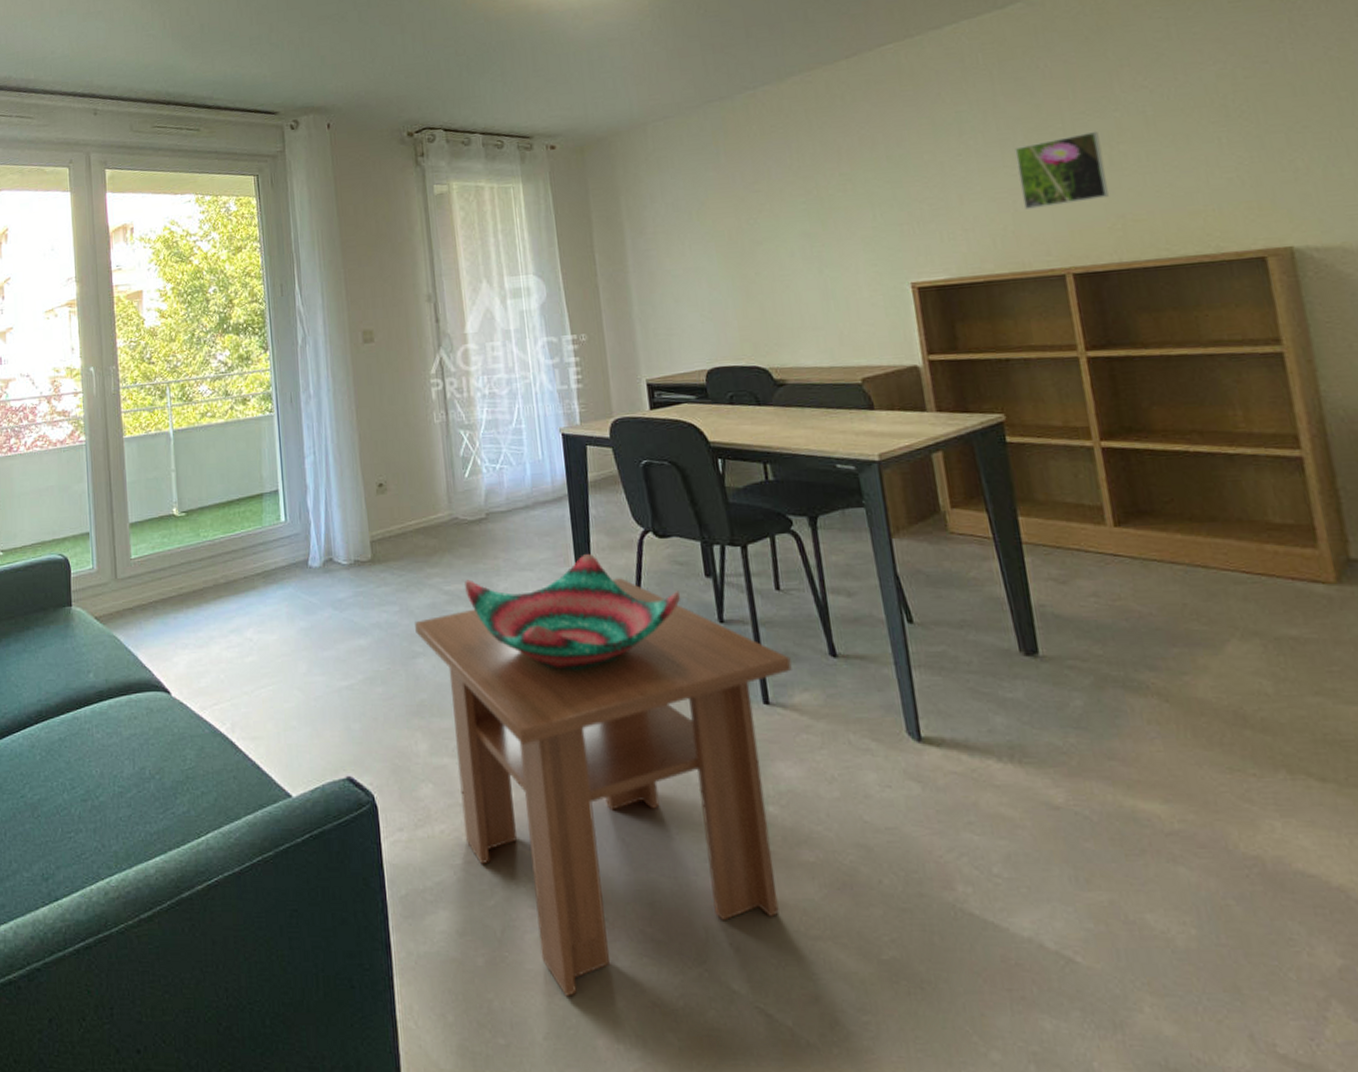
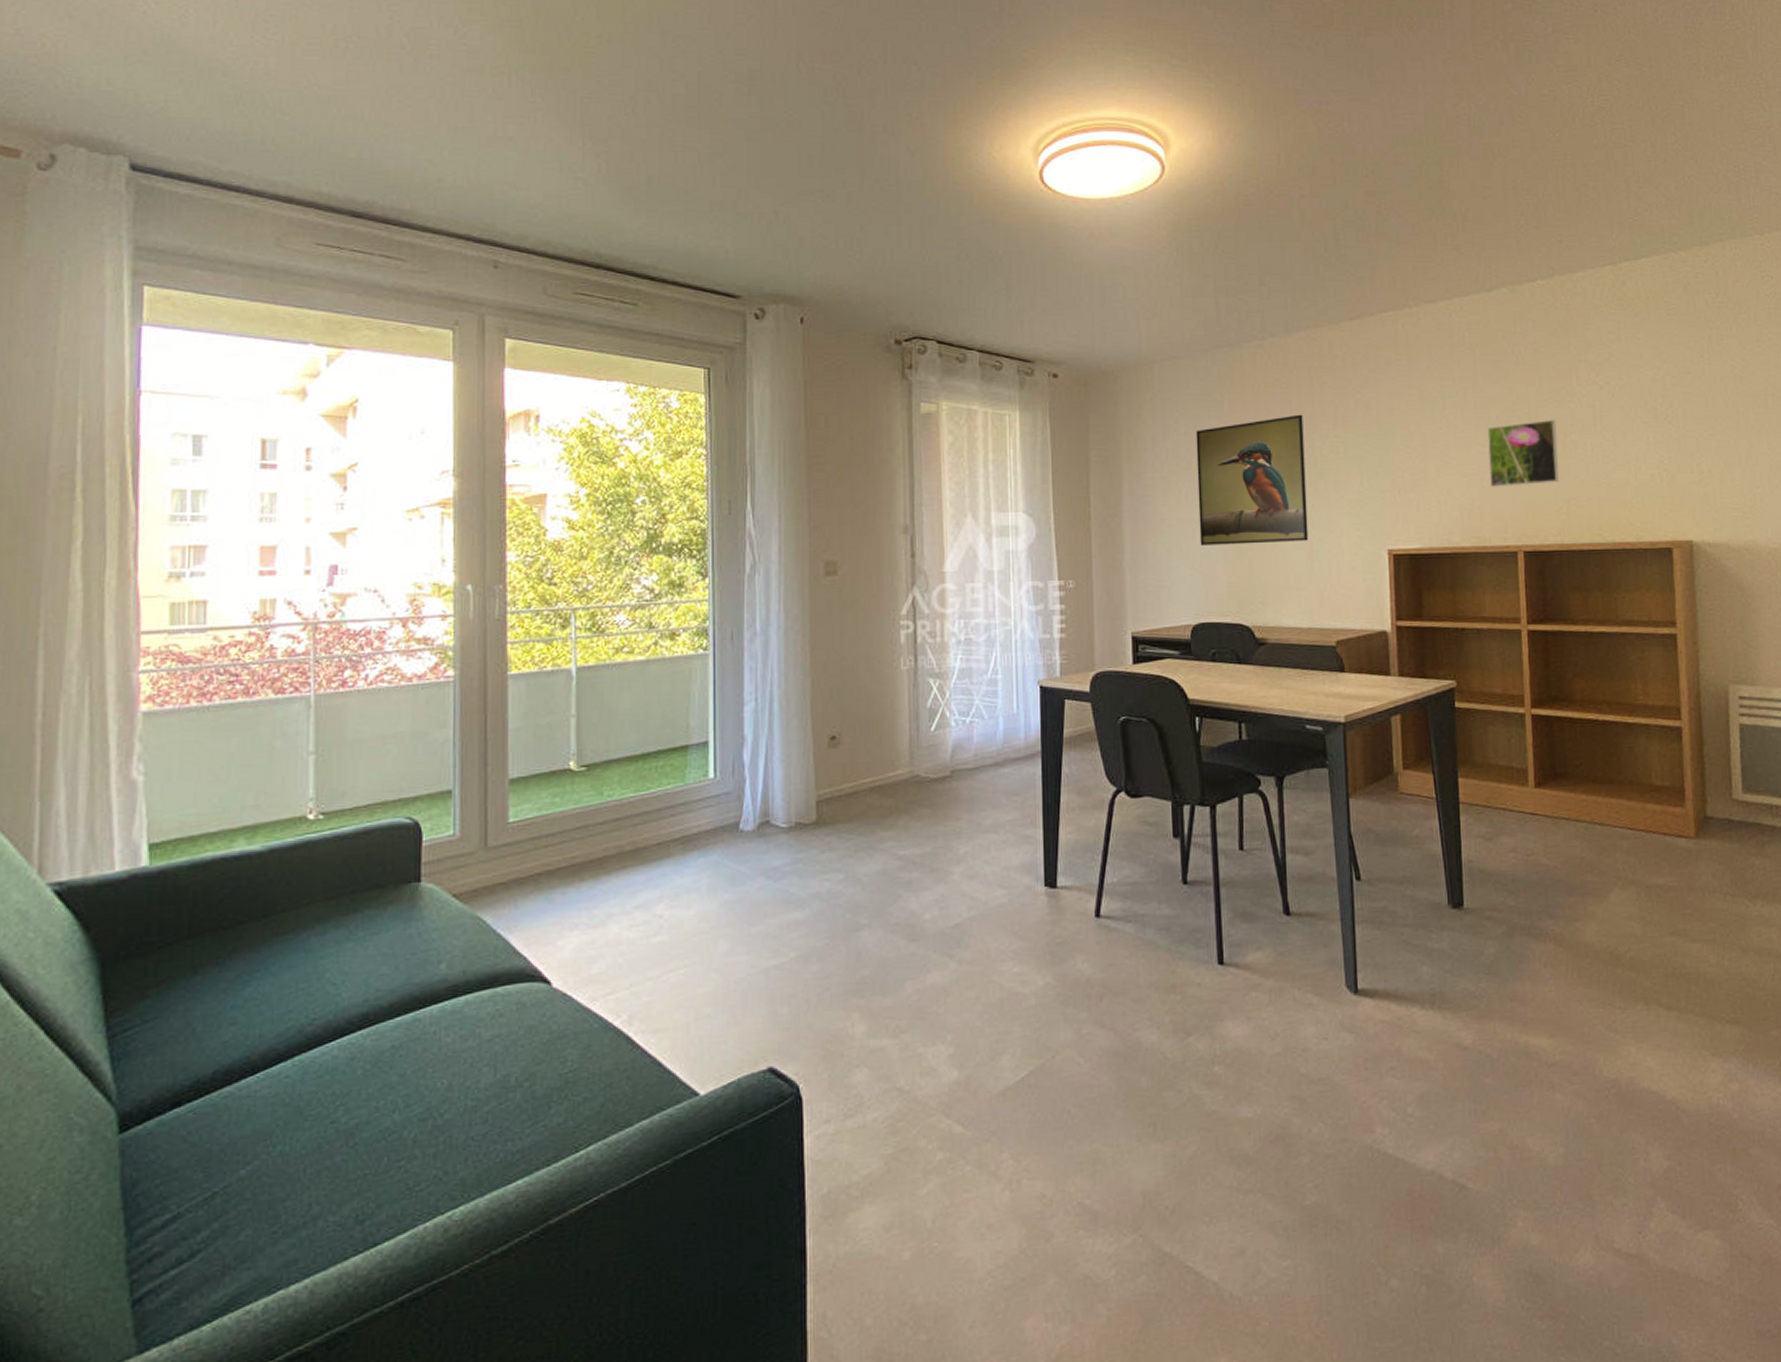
coffee table: present [415,578,792,997] -> none [861,840,1248,1281]
decorative bowl: present [465,554,681,671] -> none [921,815,1148,939]
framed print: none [693,156,822,293] -> present [1195,414,1309,545]

